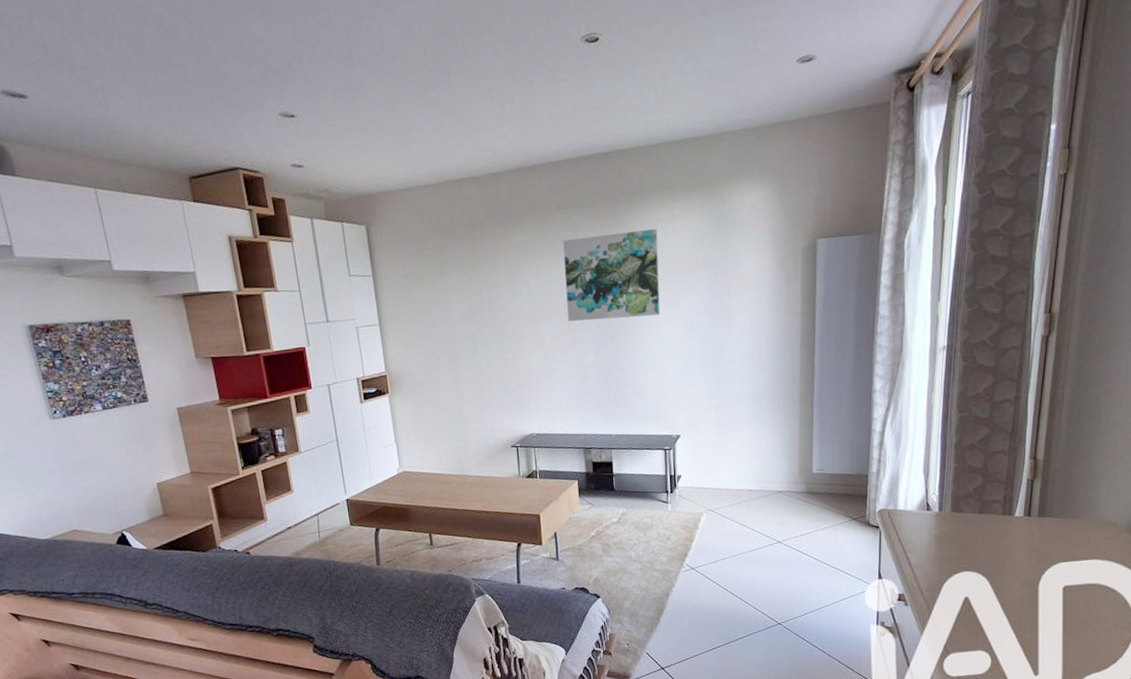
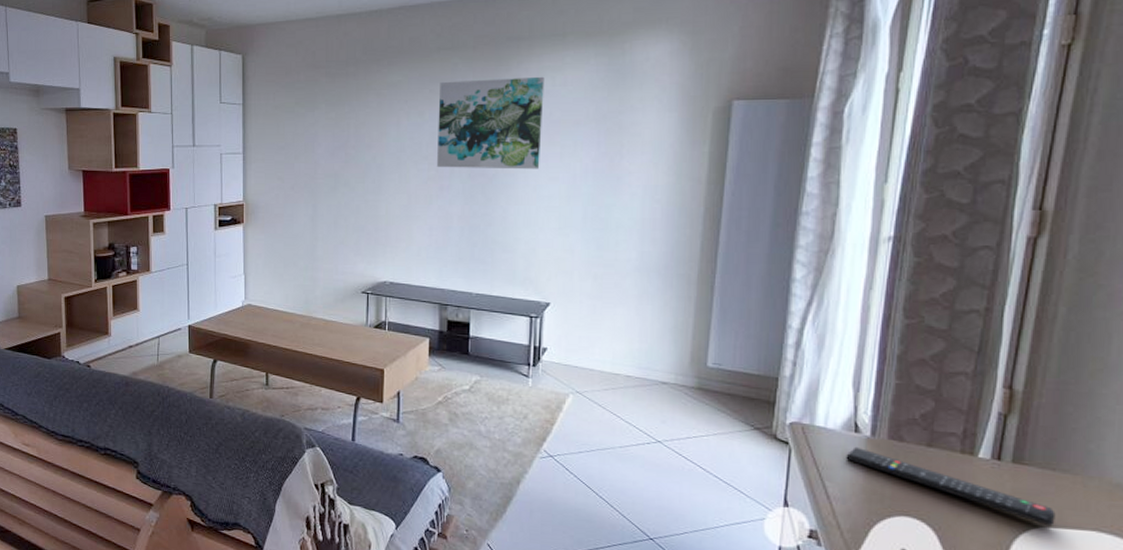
remote control: none [921,522,1068,561] -> present [846,446,1056,527]

